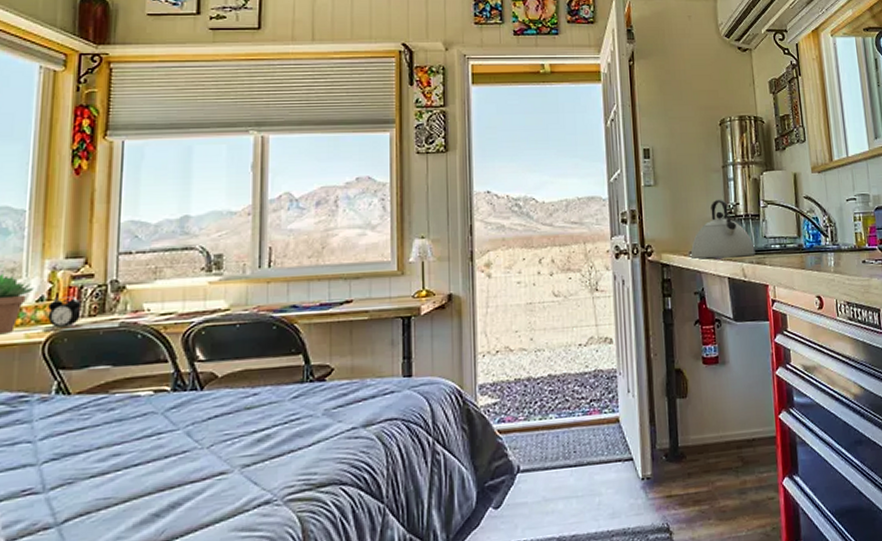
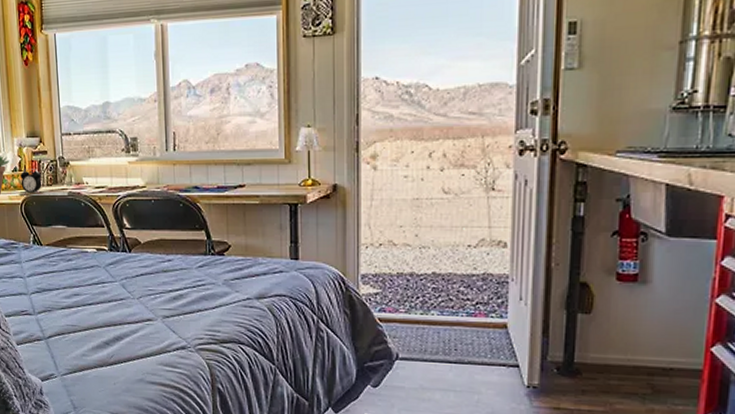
kettle: present [690,199,755,259] -> none [617,85,712,160]

